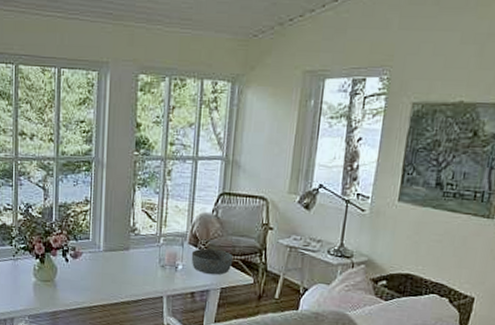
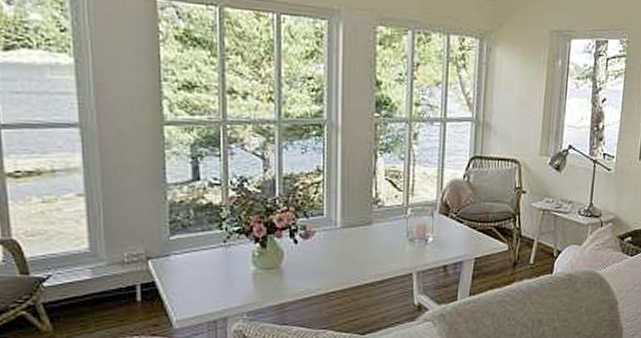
bowl: present [191,248,234,276] -> none [442,217,487,245]

